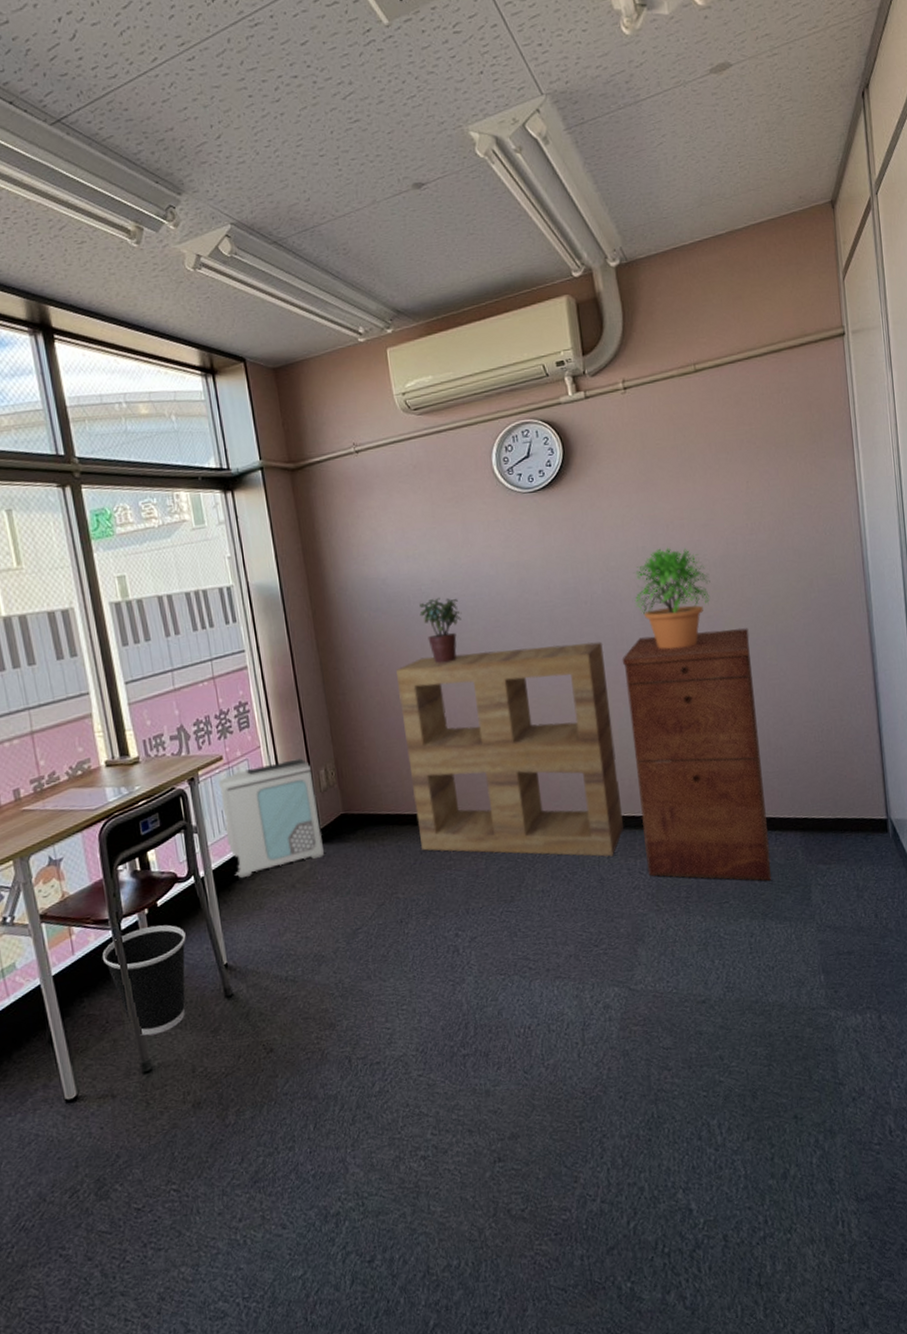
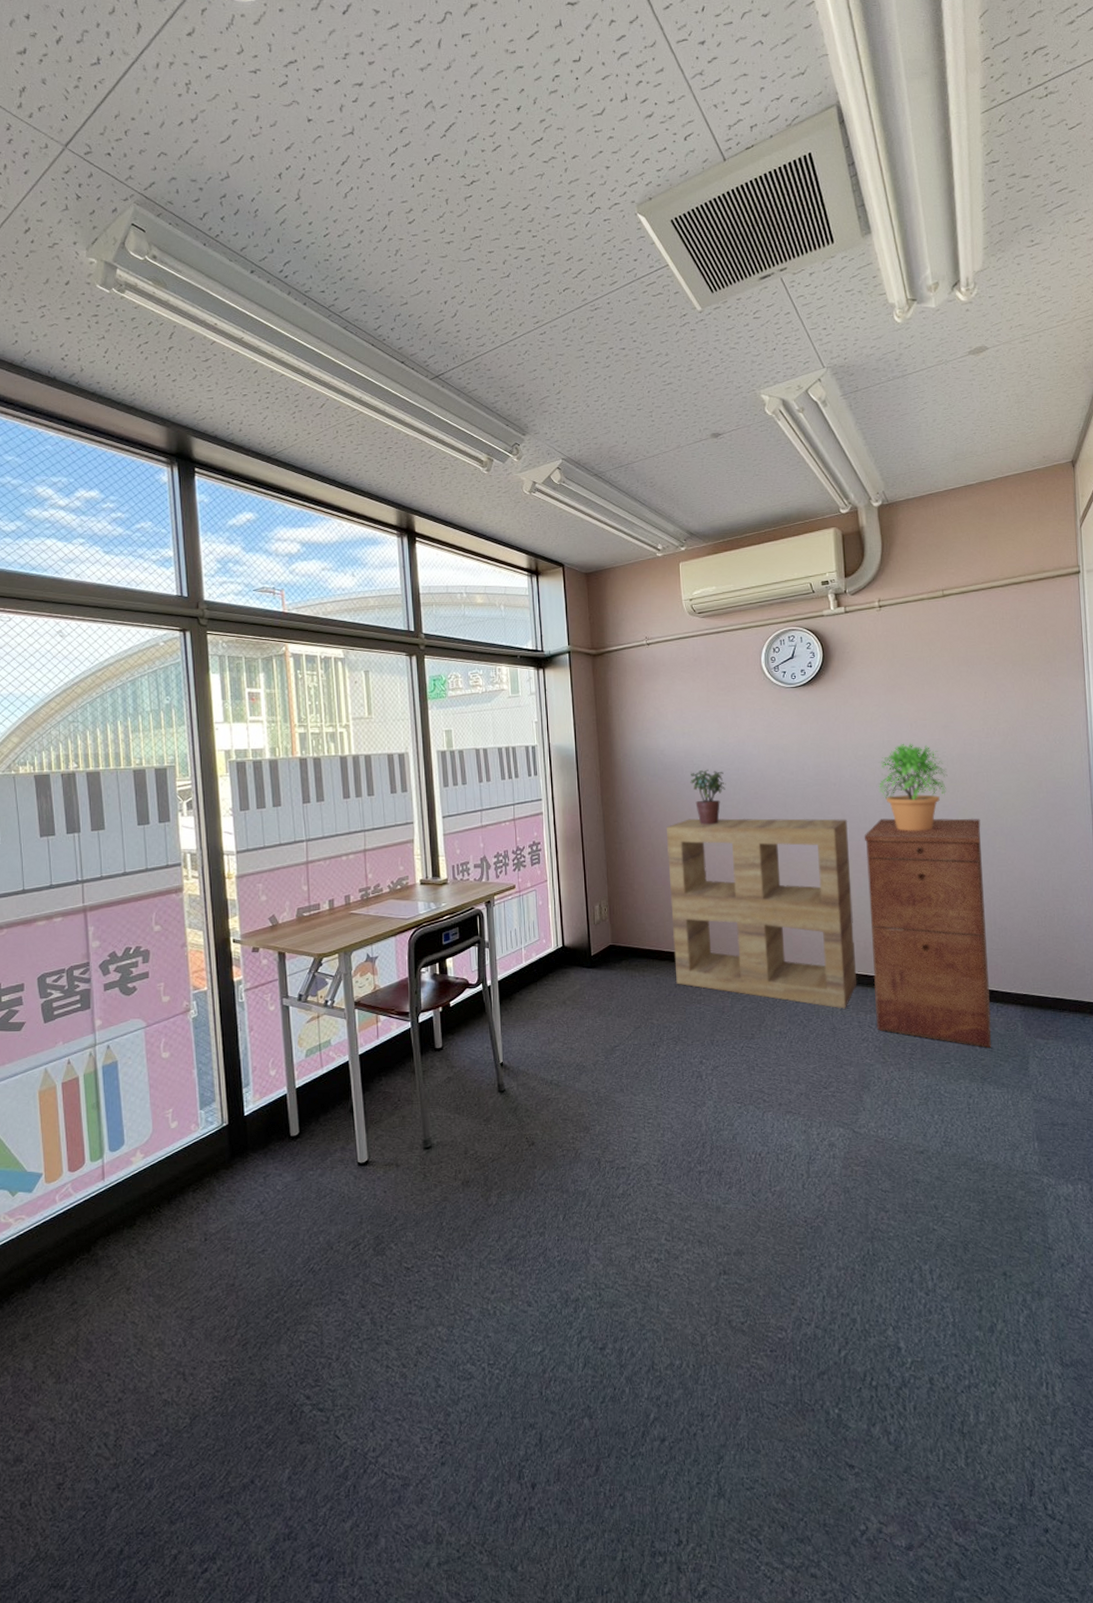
wastebasket: present [102,924,186,1036] -> none [401,1023,471,1117]
air purifier: present [218,758,324,879] -> none [509,894,592,991]

